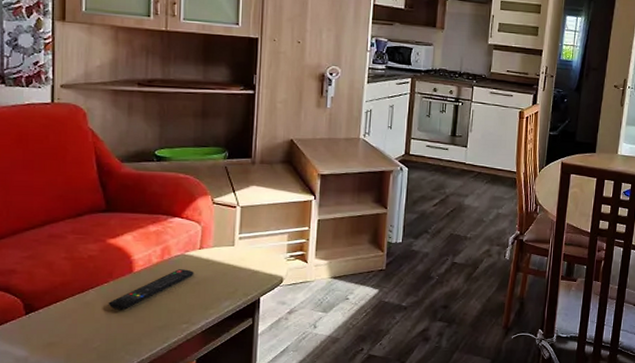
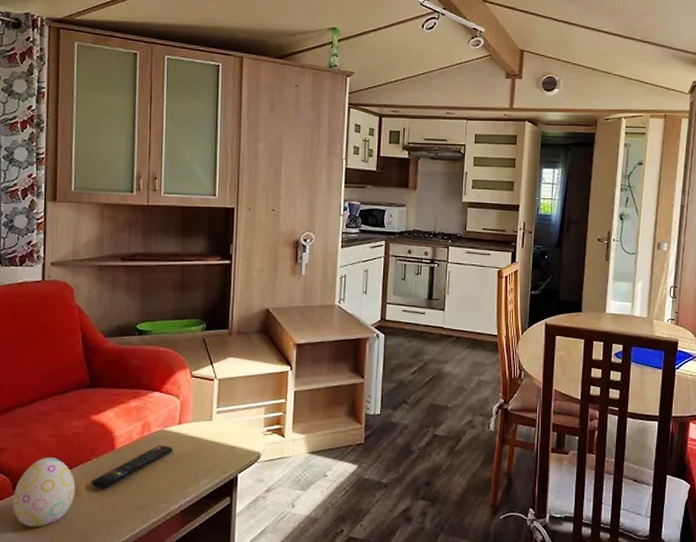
decorative egg: none [25,280,92,347] -> present [13,458,76,527]

